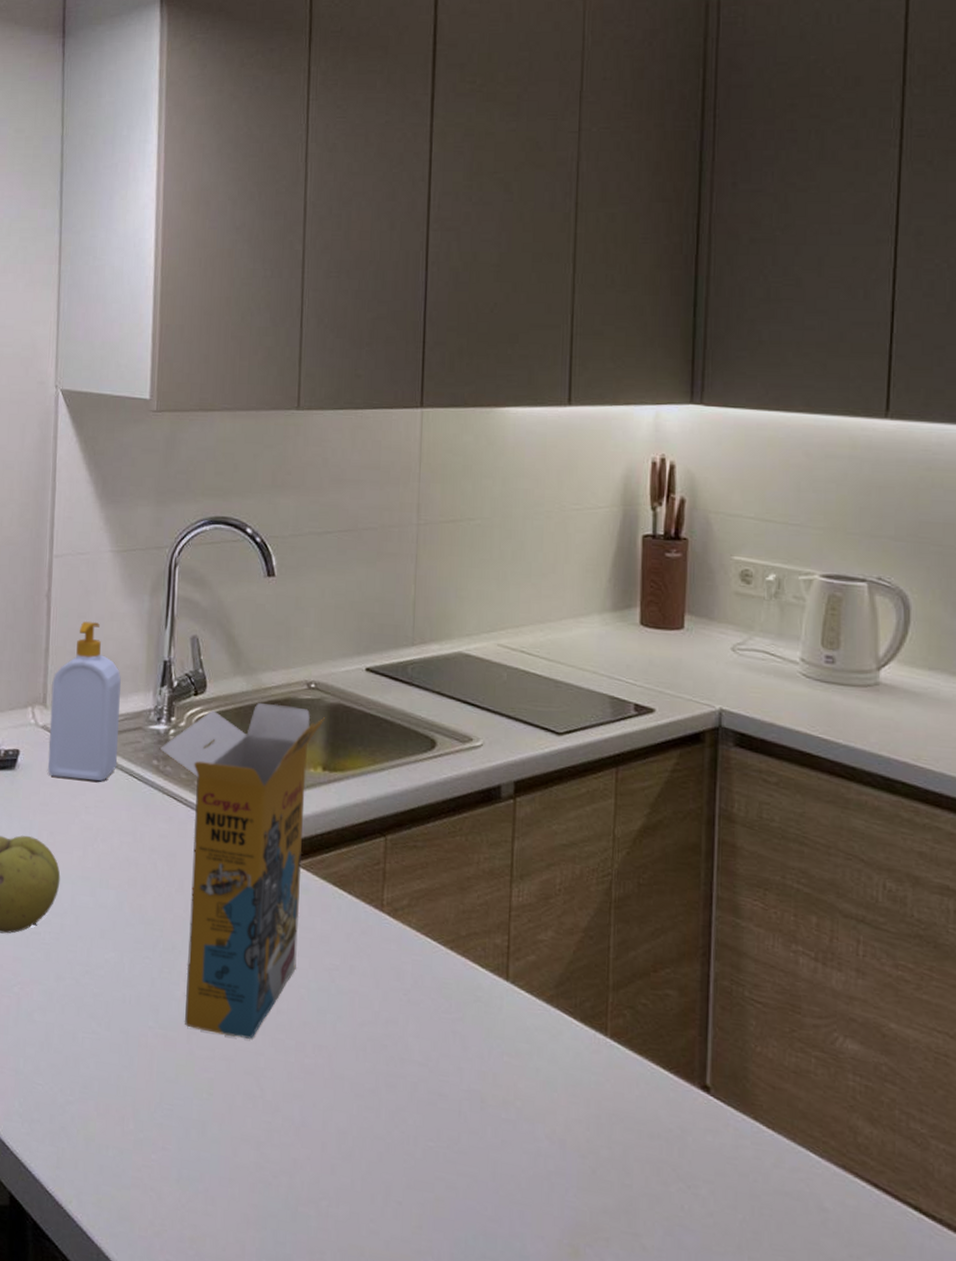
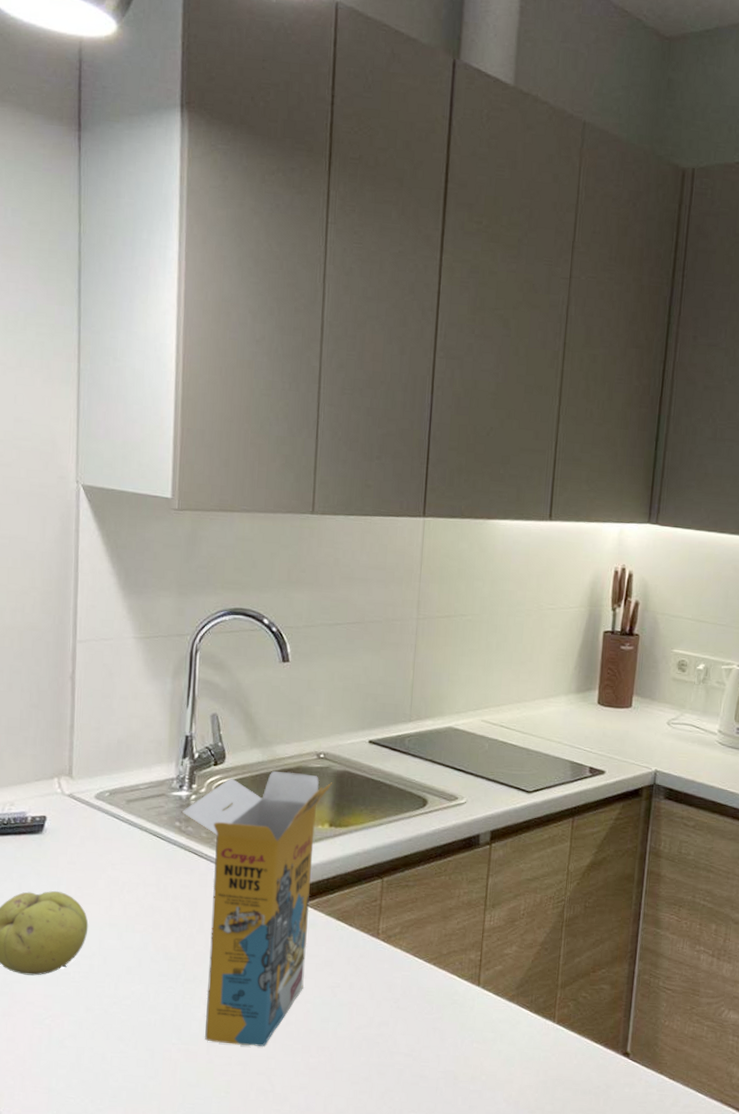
soap bottle: present [48,621,121,782] -> none [75,701,145,842]

